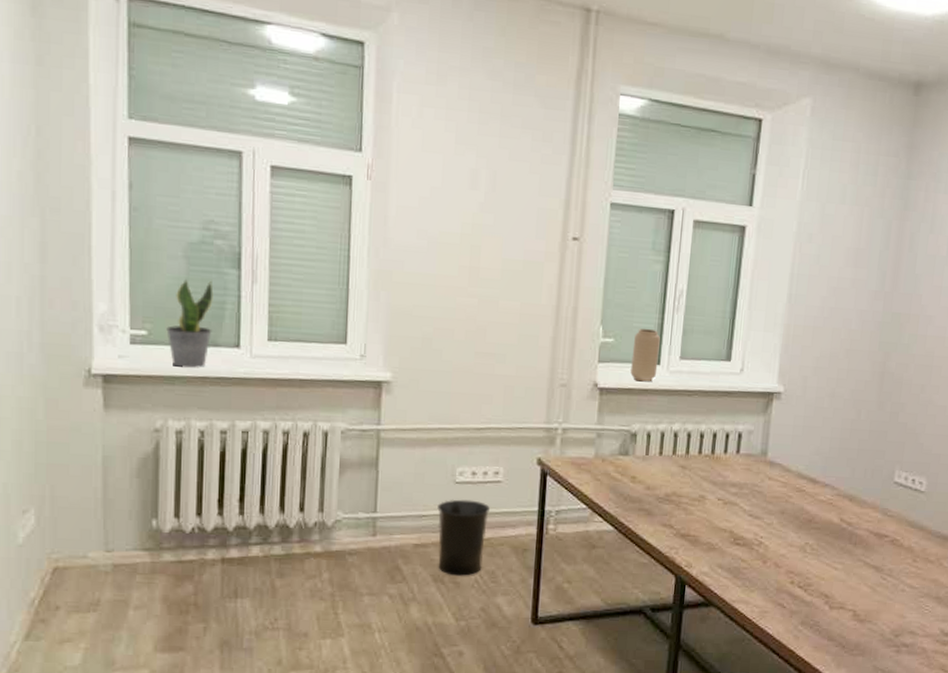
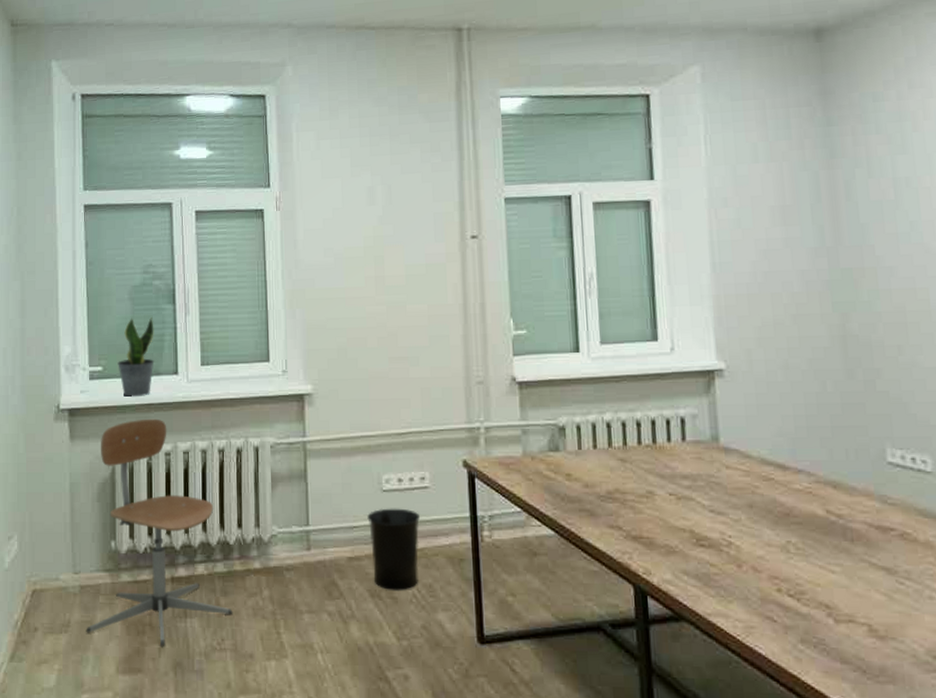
office chair: none [119,392,289,626] -> present [86,418,233,646]
vase: present [630,328,660,382] -> none [547,316,578,372]

